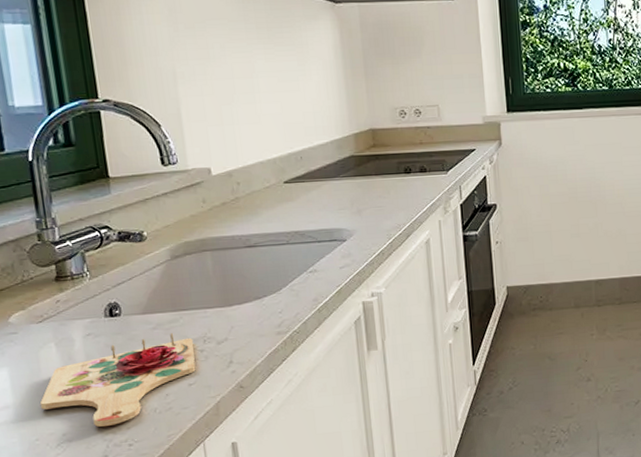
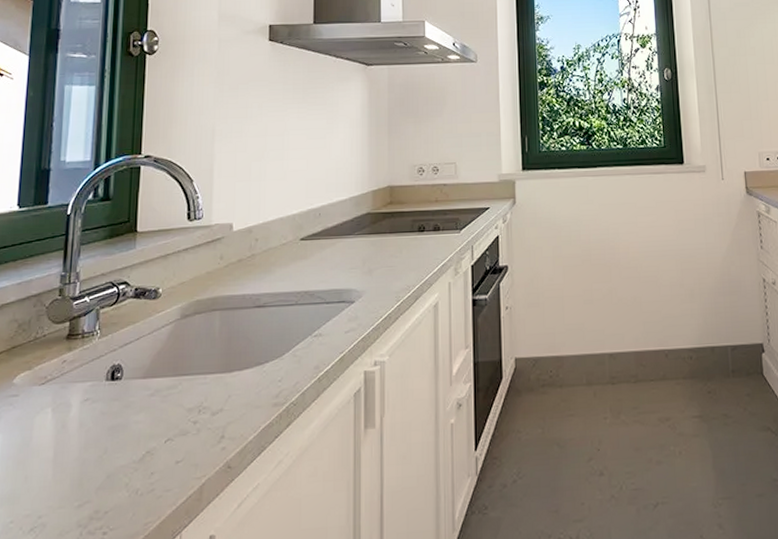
cutting board: present [39,333,196,427] -> none [23,401,189,509]

